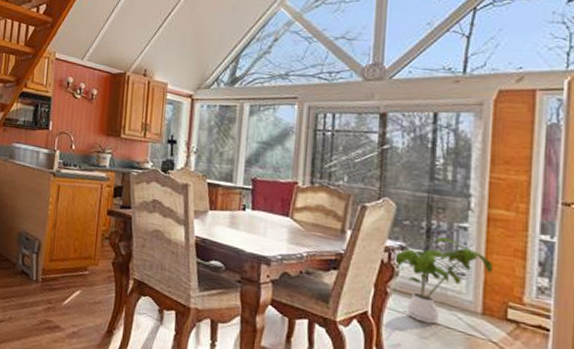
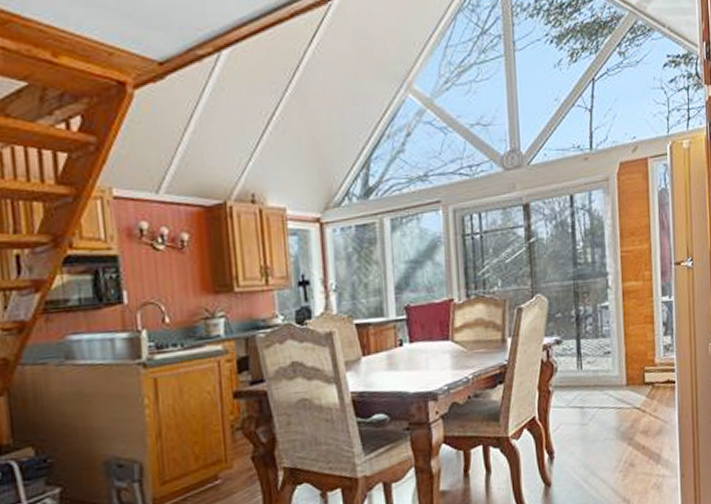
house plant: present [393,237,494,325] -> none [551,321,631,411]

